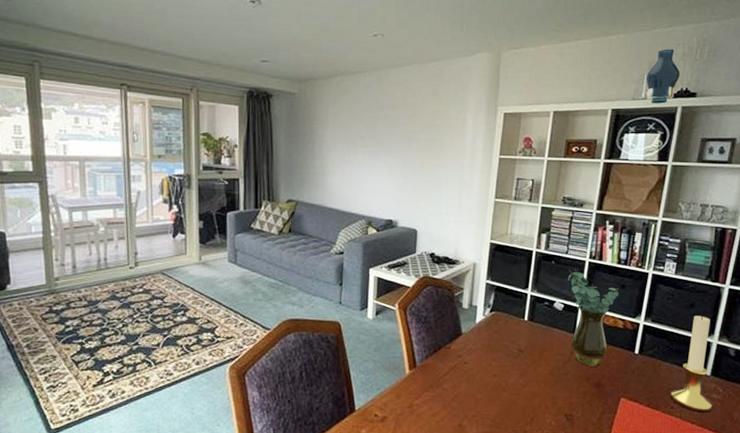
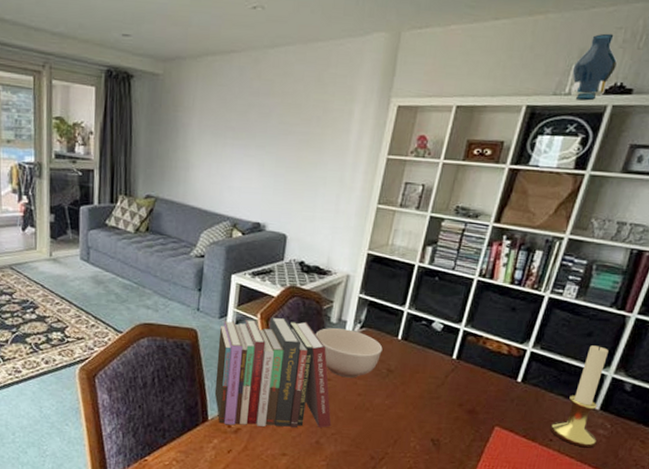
books: none [360,306,472,414] -> present [214,316,332,428]
bowl: none [450,313,512,360] -> present [315,328,383,378]
vase: present [568,269,619,366] -> none [446,287,509,392]

